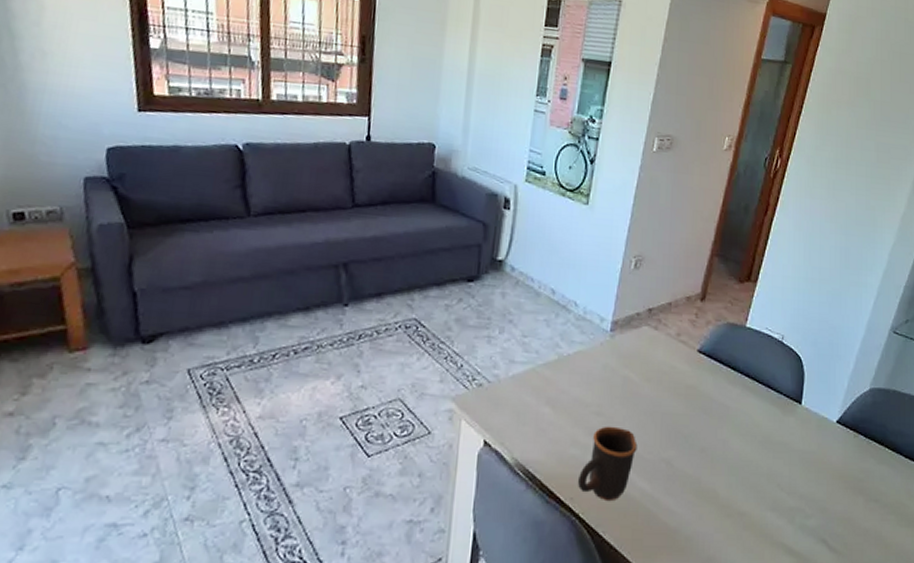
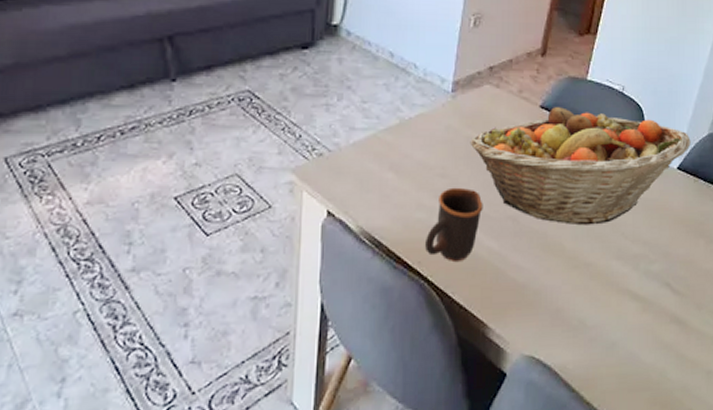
fruit basket: none [626,352,851,474] -> present [470,107,691,226]

